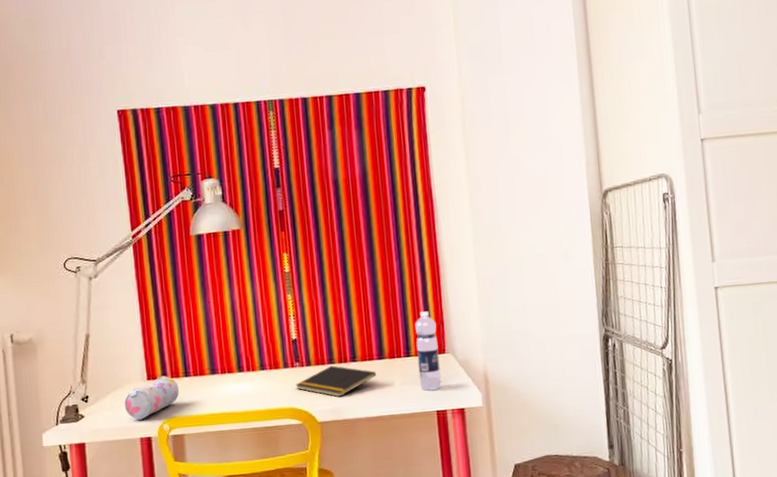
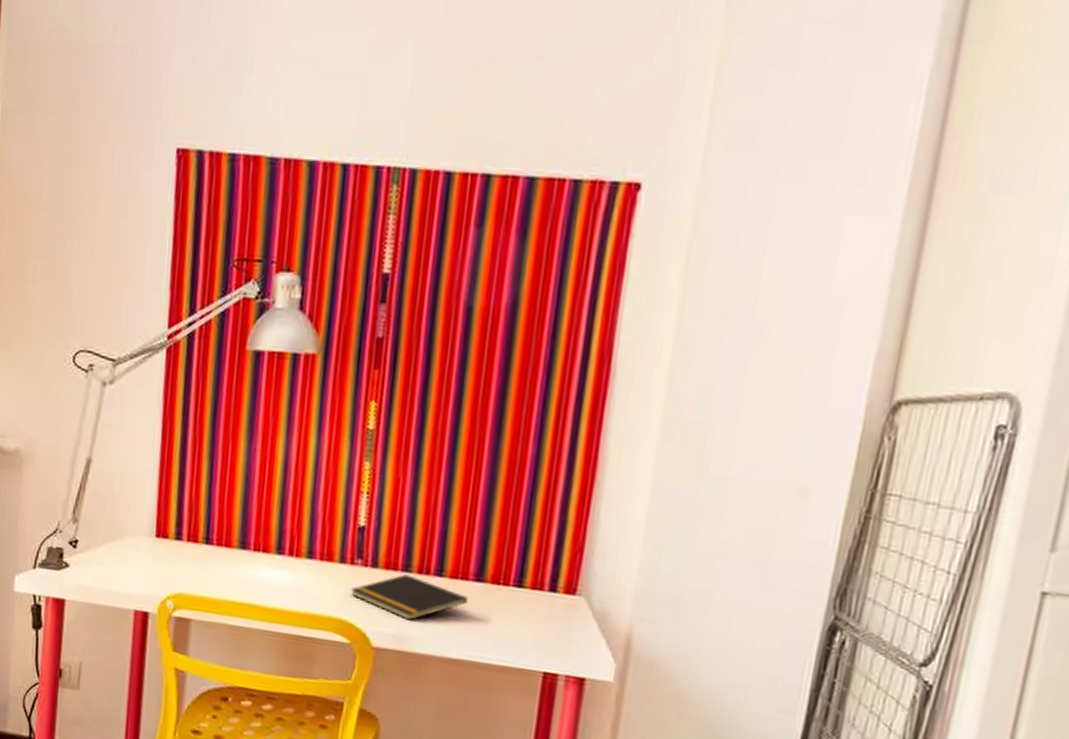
pencil case: present [124,375,179,420] -> none [121,535,195,588]
water bottle: present [414,311,442,391] -> none [527,527,572,643]

